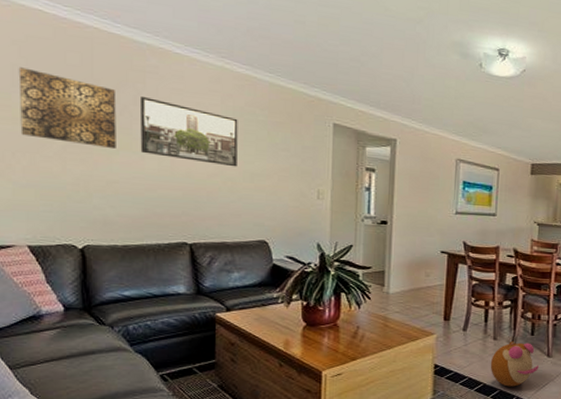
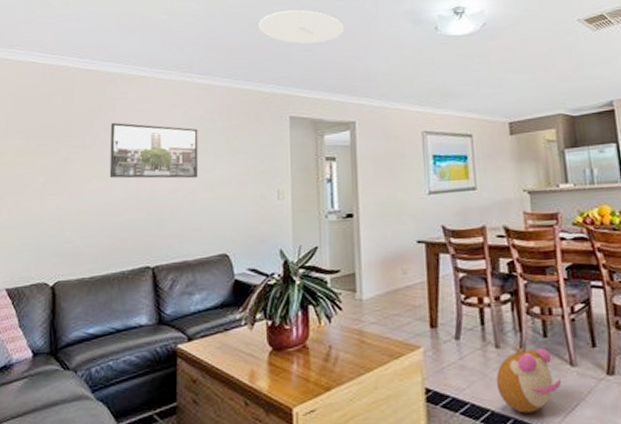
wall art: present [18,67,117,148] -> none [9,115,91,179]
ceiling light: none [306,14,393,56] -> present [258,10,343,44]

